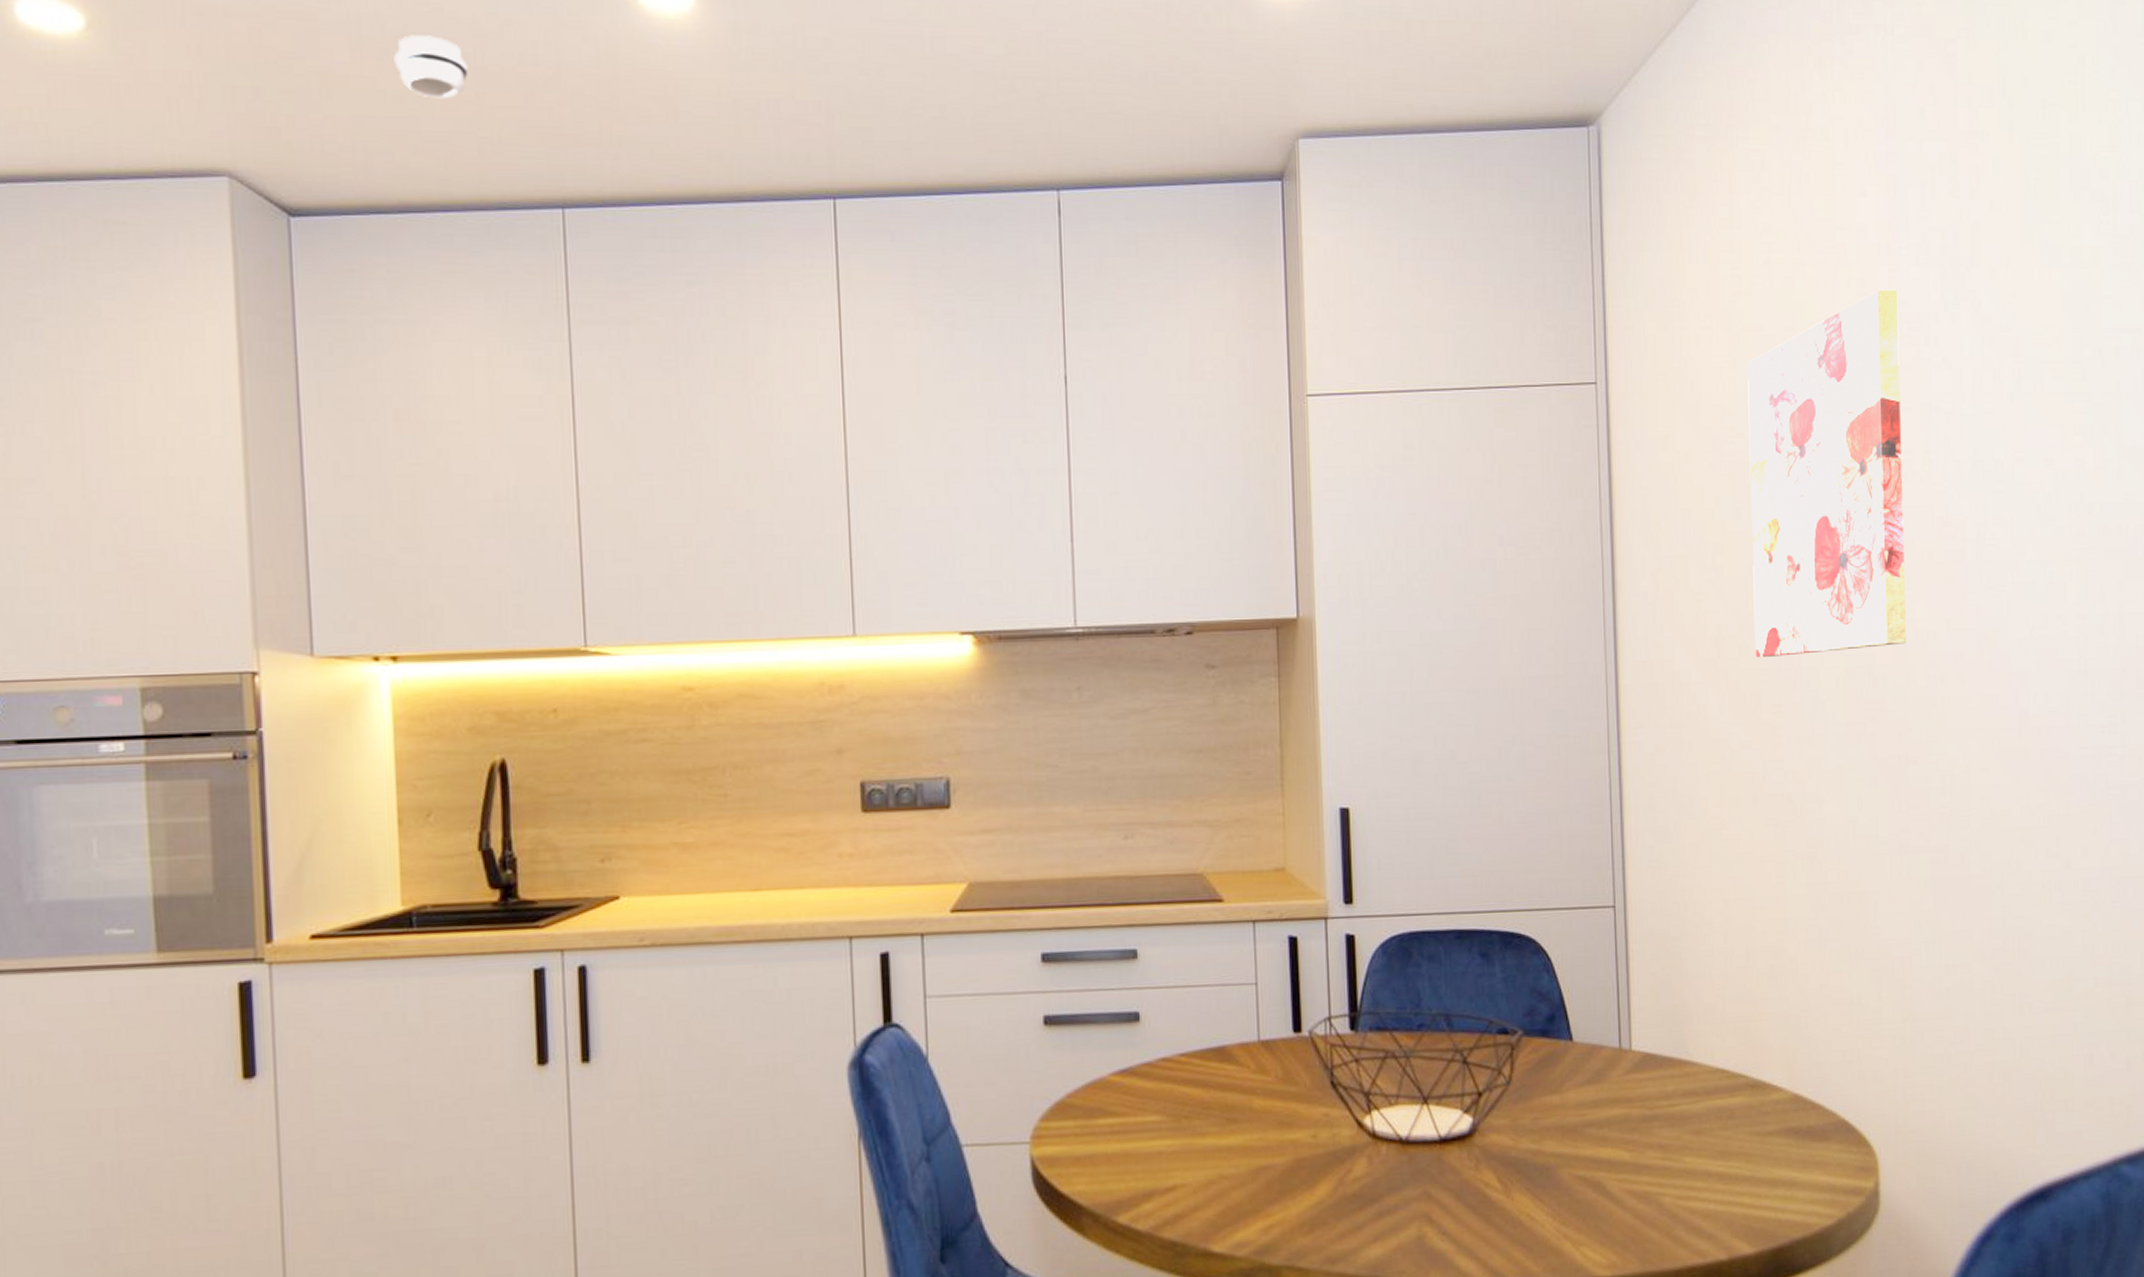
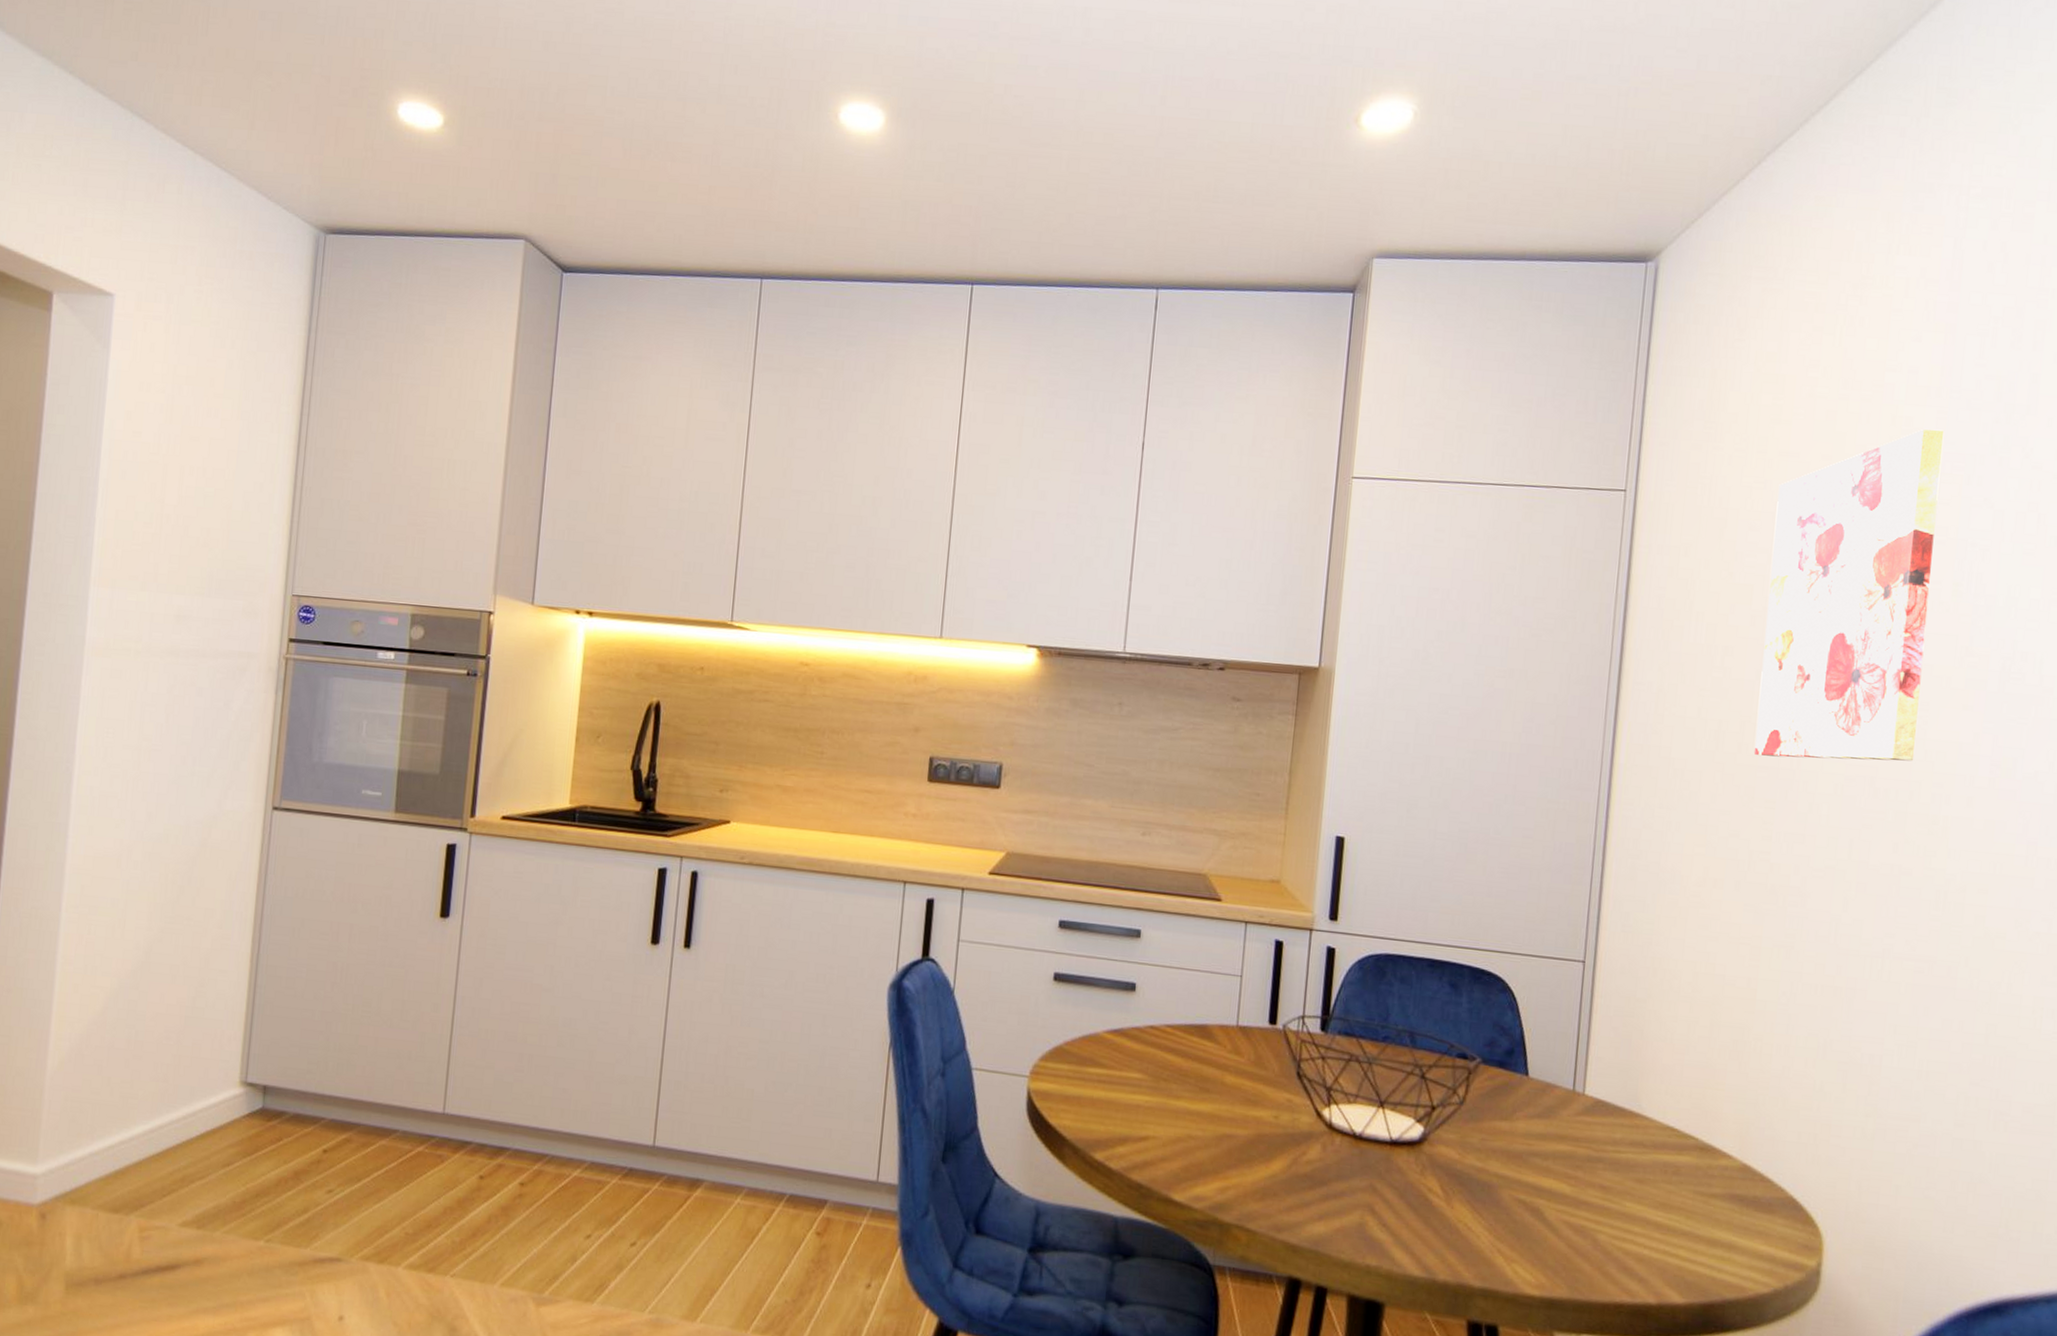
smoke detector: present [394,35,469,99] -> none [653,140,707,190]

